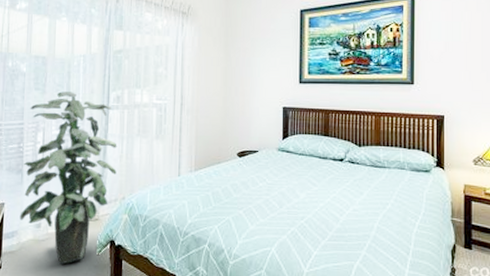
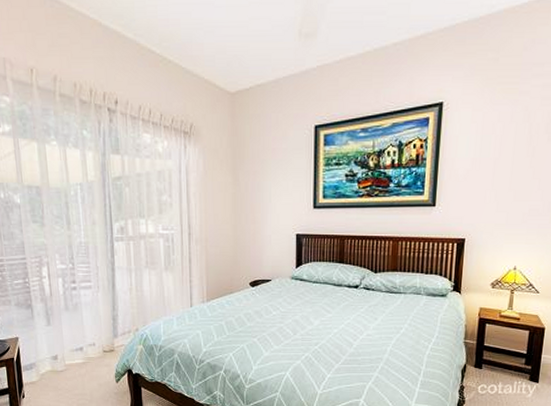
indoor plant: present [19,91,117,265] -> none [30,224,128,393]

